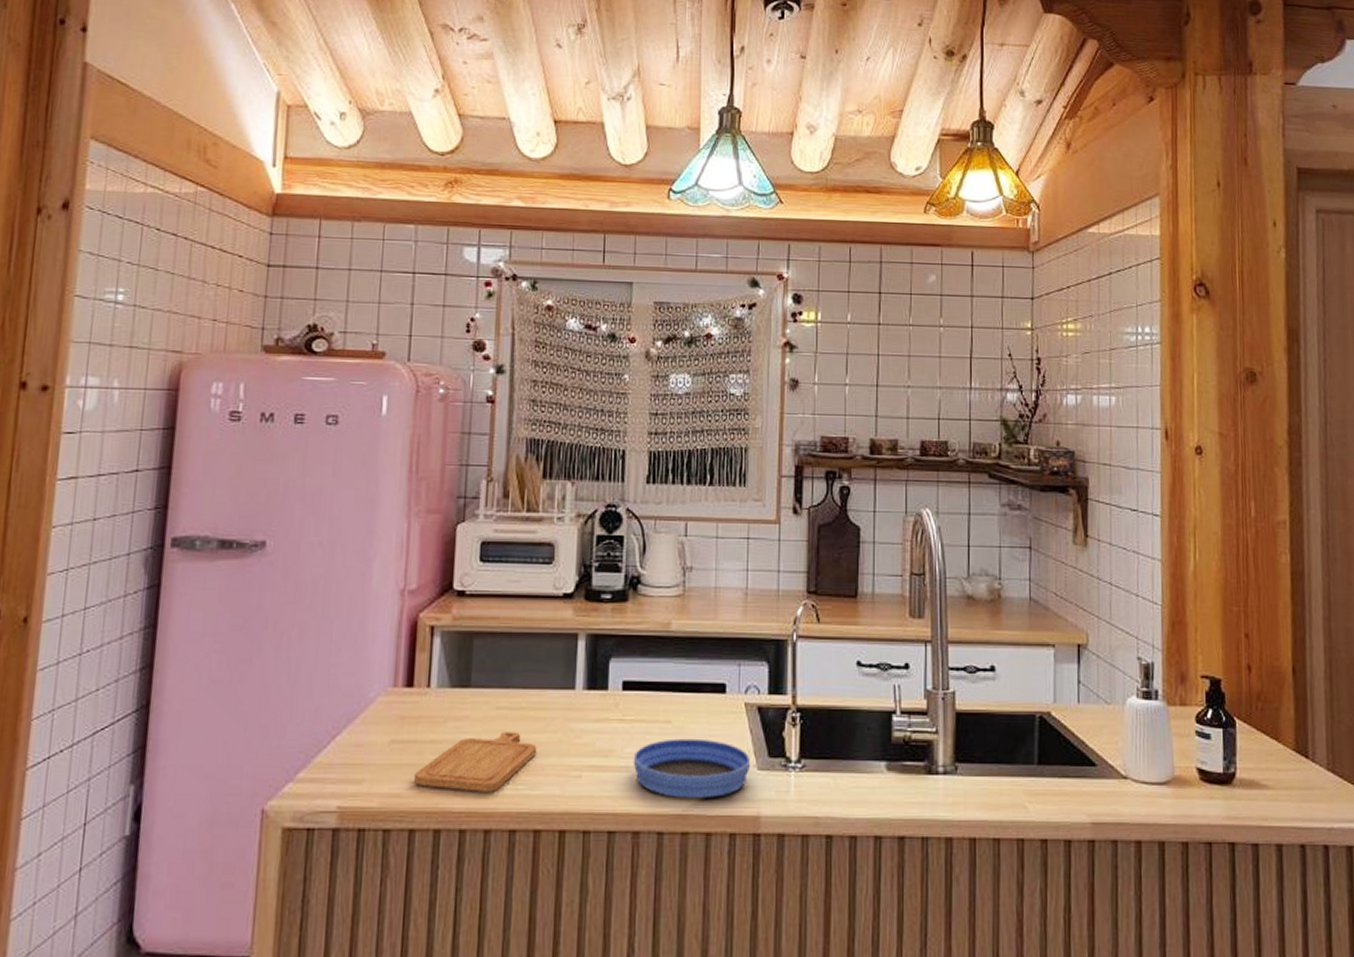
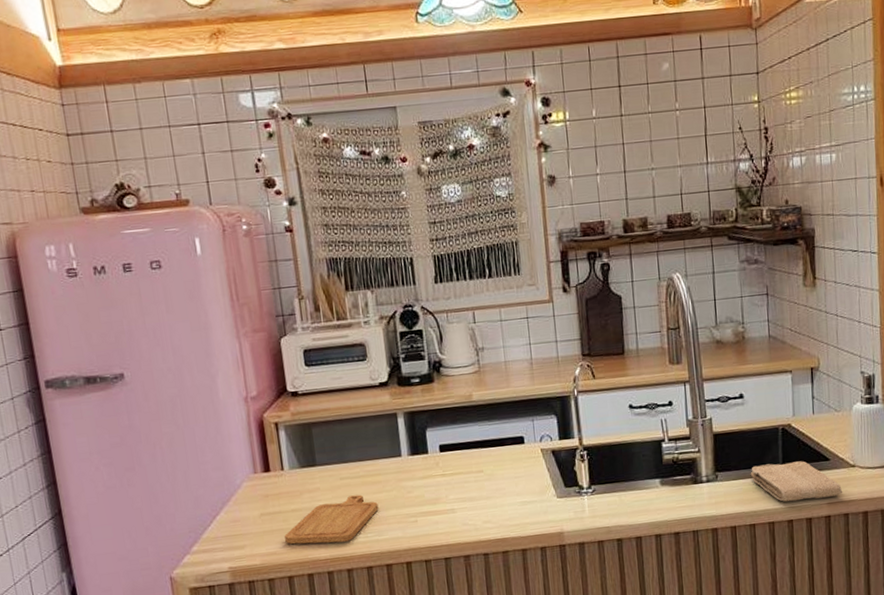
bowl: present [633,738,751,799] -> none [456,480,552,527]
washcloth: none [997,760,1112,815] -> present [750,461,843,502]

